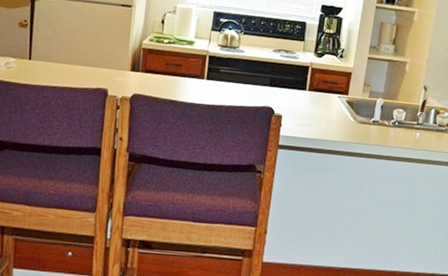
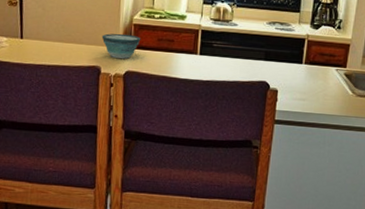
bowl: none [110,57,150,82] -> present [101,33,141,59]

